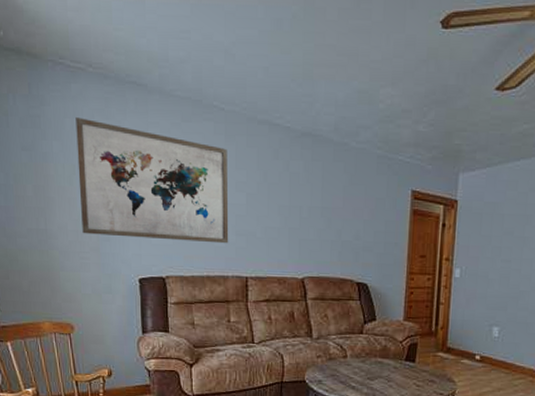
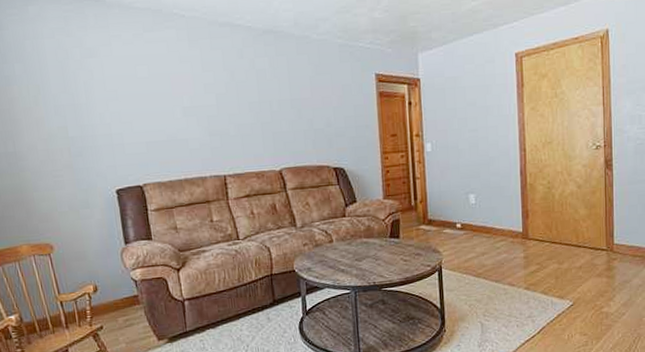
wall art: present [75,117,229,244] -> none [36,38,203,152]

